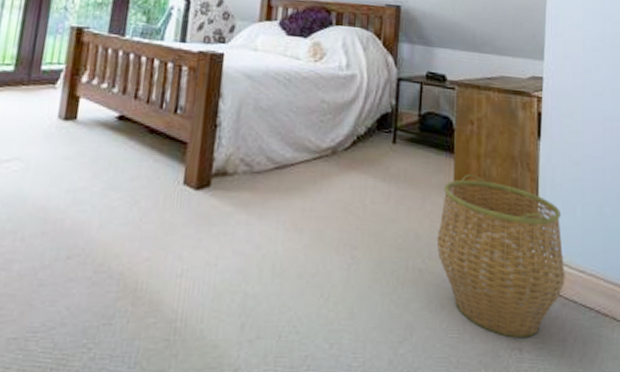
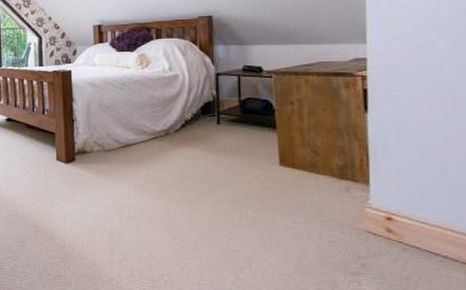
basket: present [436,173,565,337] -> none [266,144,405,273]

